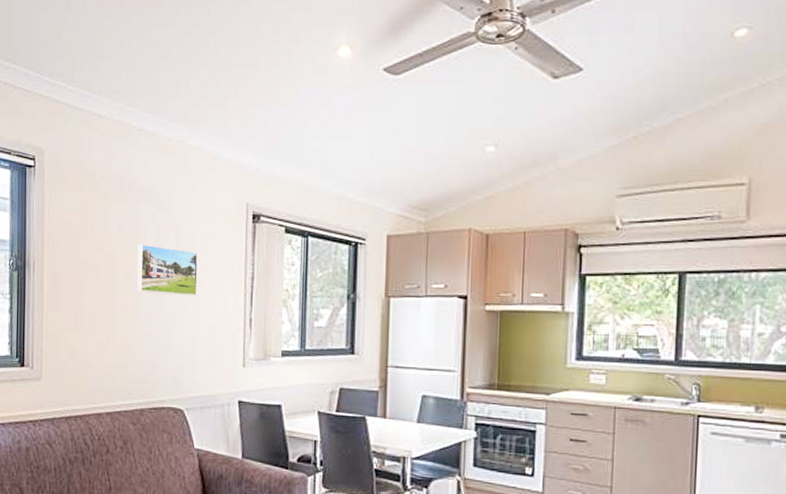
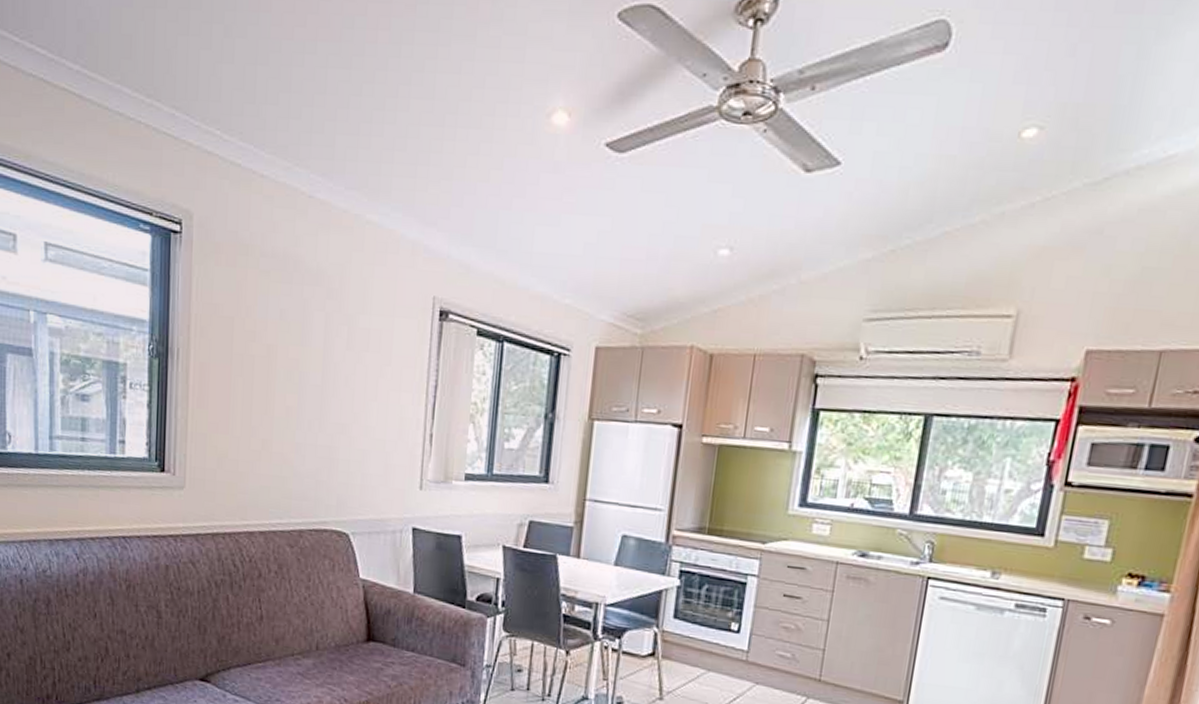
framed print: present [137,244,198,296] -> none [299,336,373,403]

